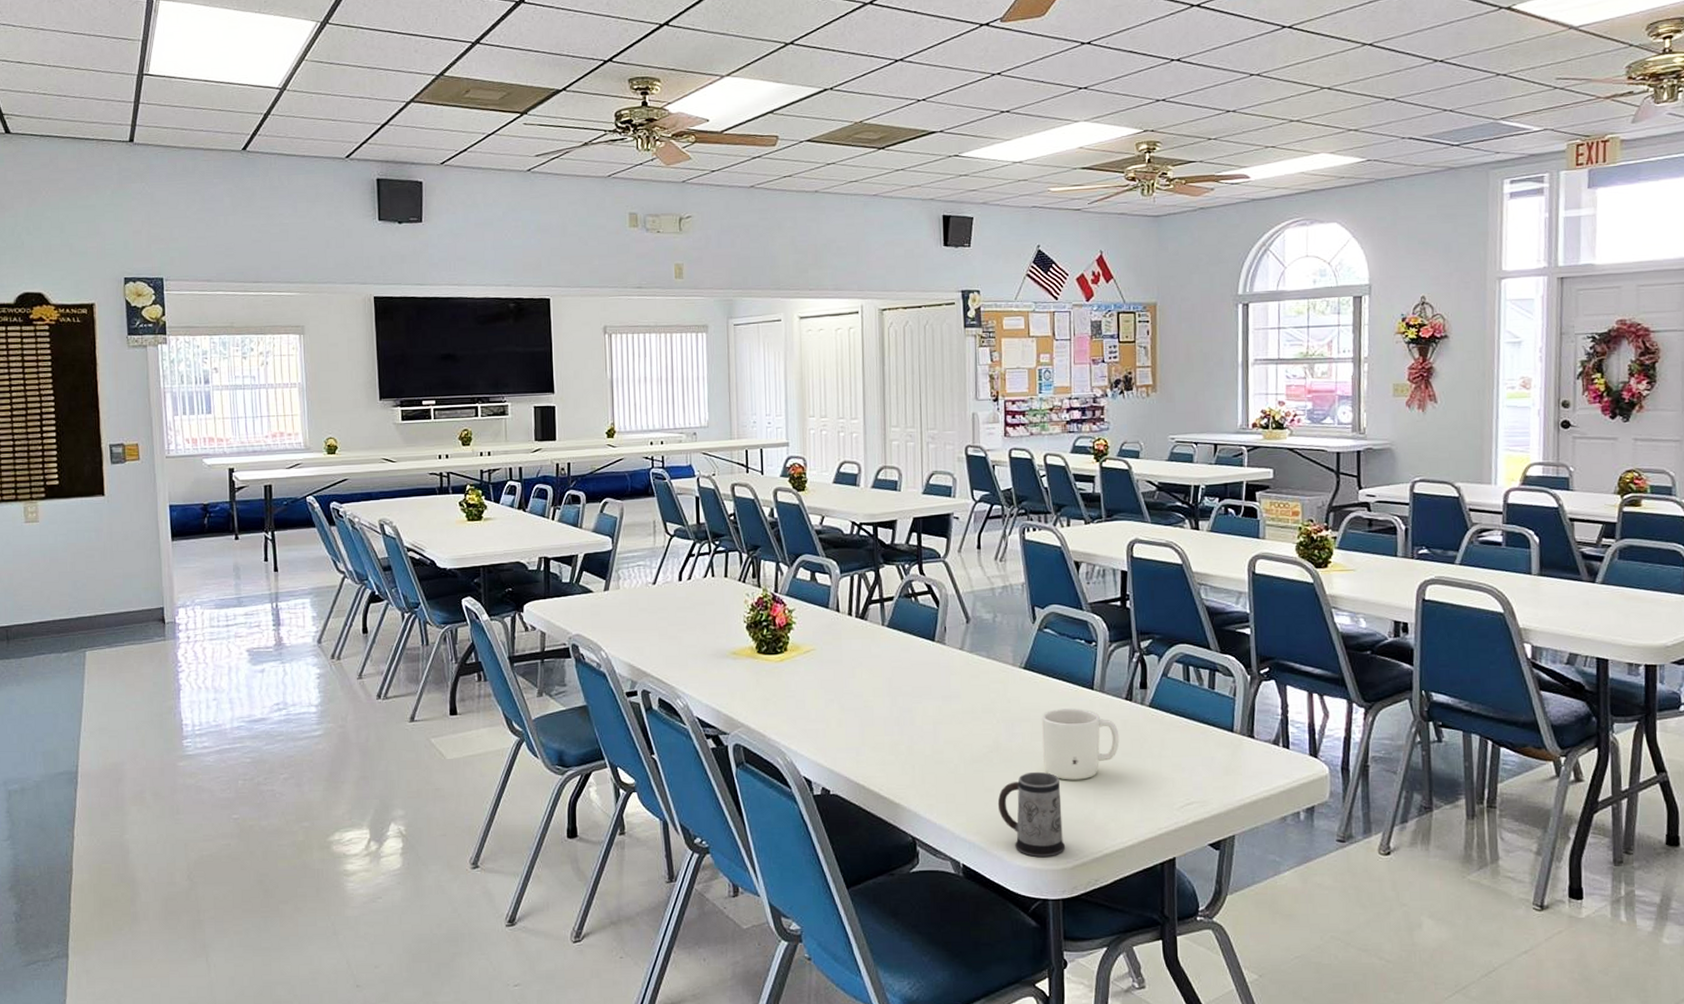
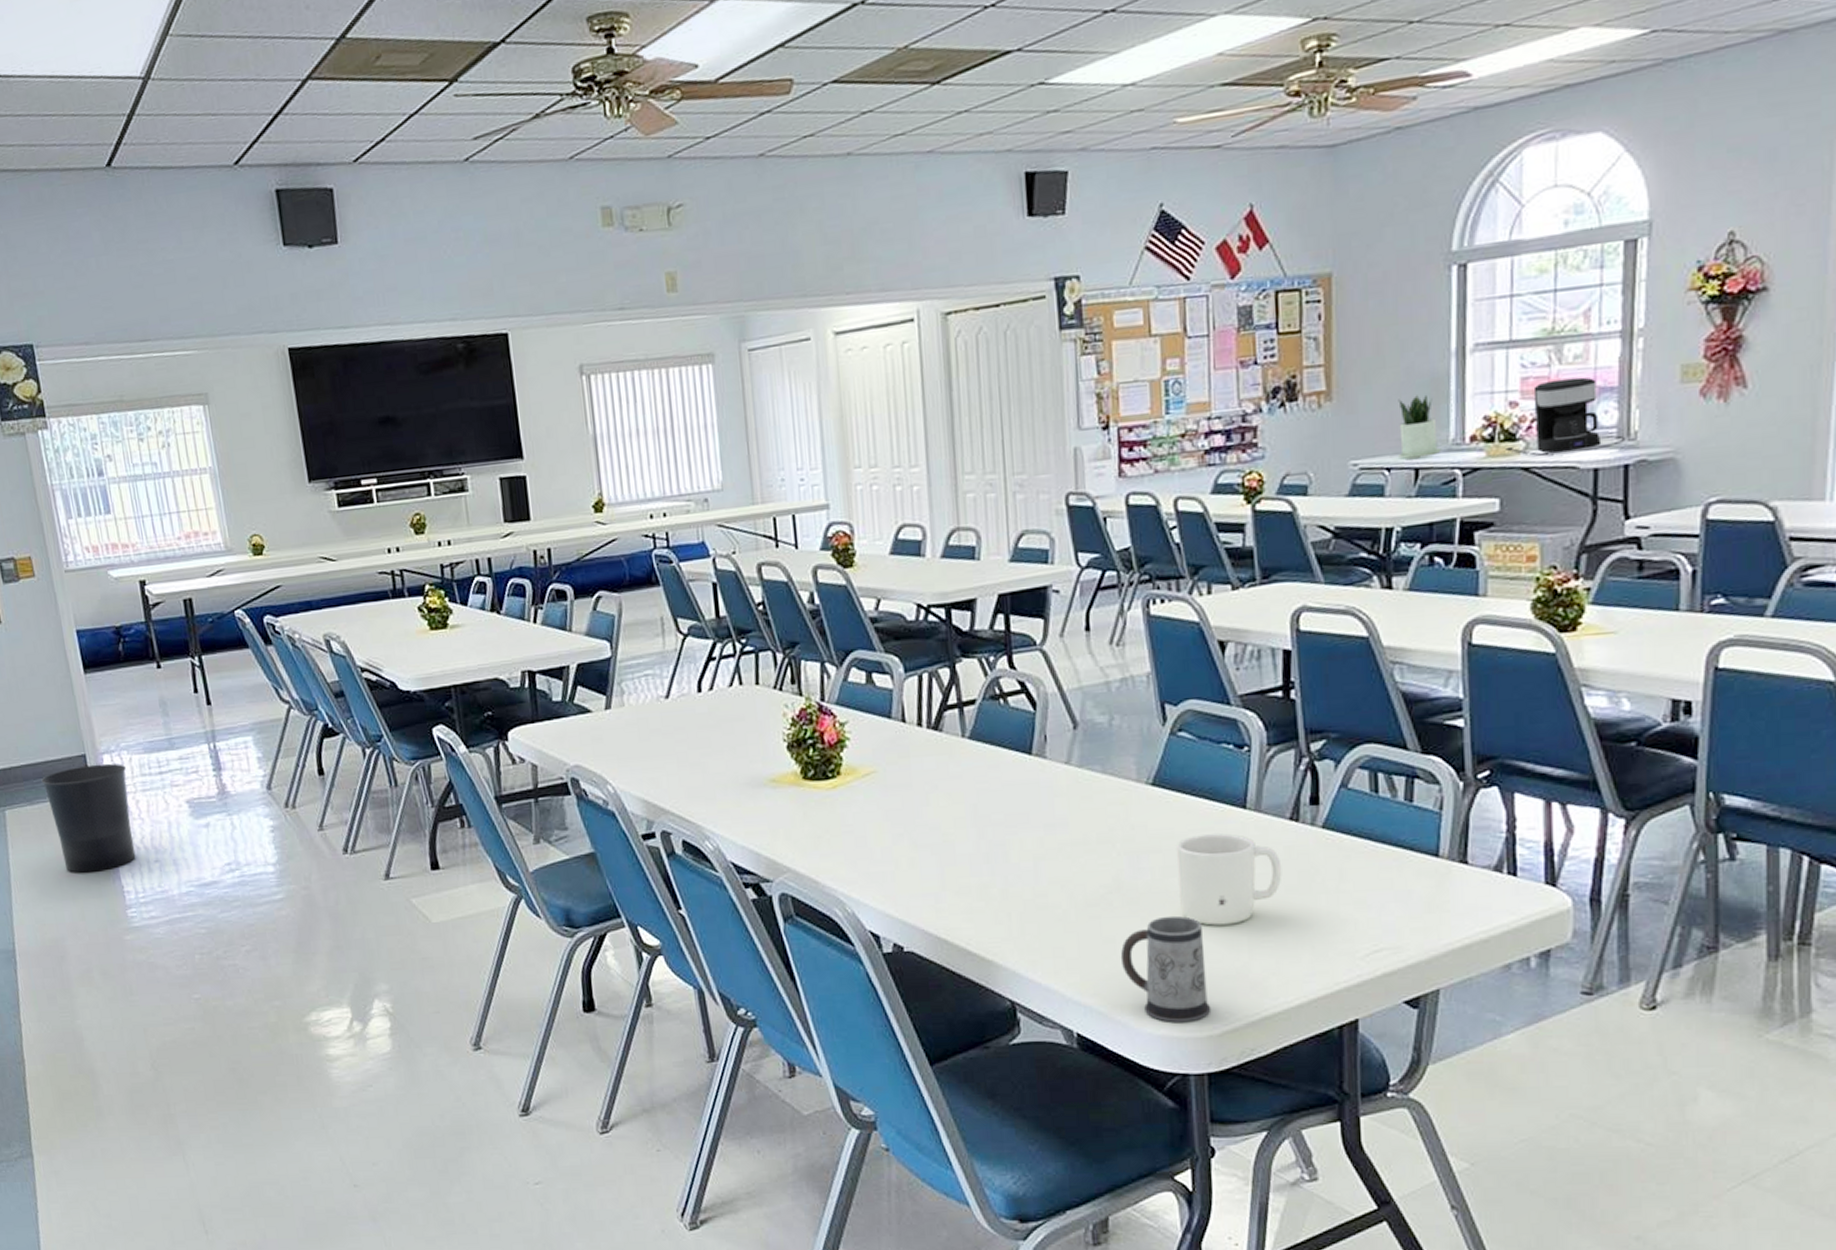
waste bin: none [122,615,197,707] -> present [41,763,136,873]
planter: none [1202,392,1233,437] -> present [1398,394,1442,459]
coffee maker: none [1276,387,1358,441] -> present [1505,377,1626,457]

